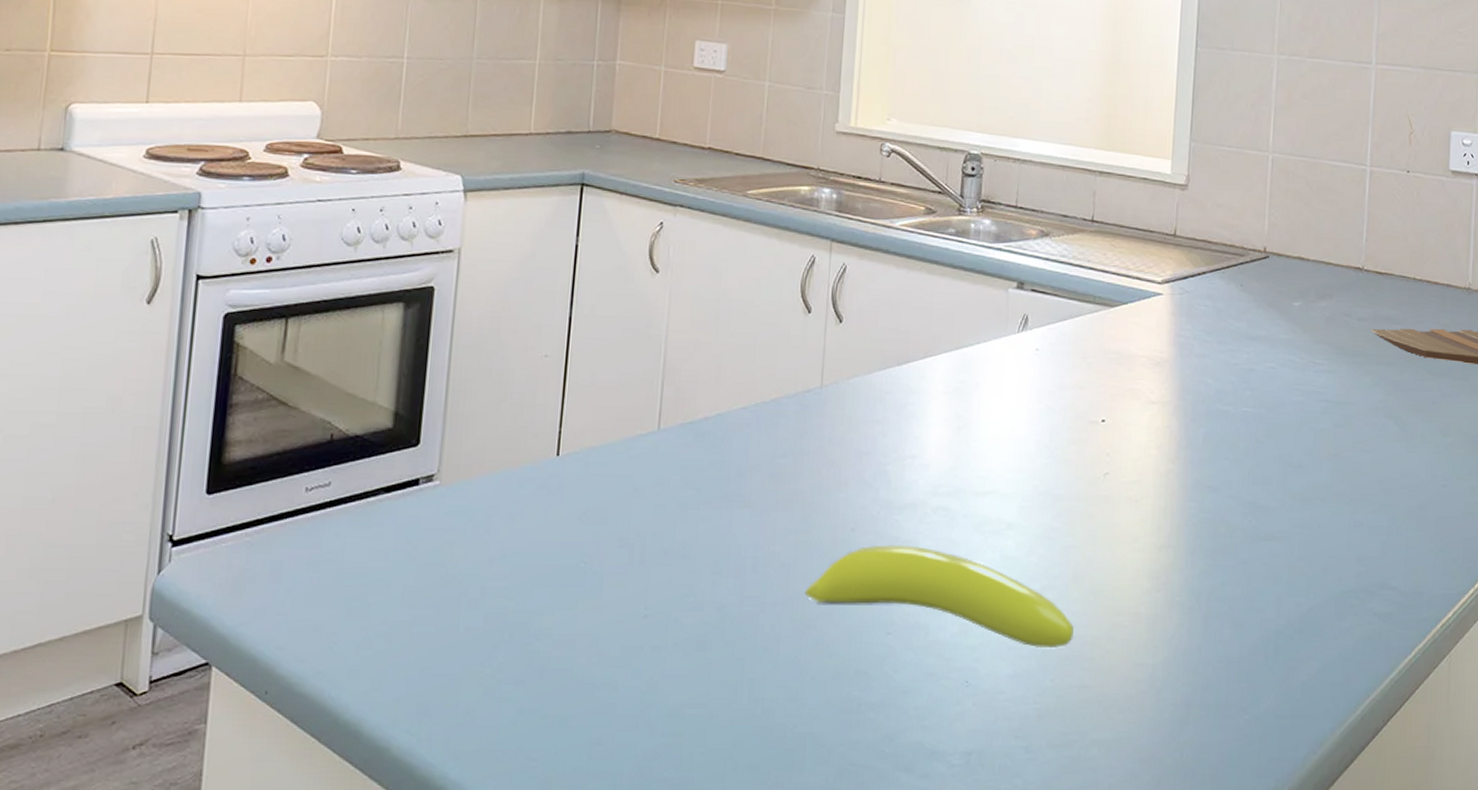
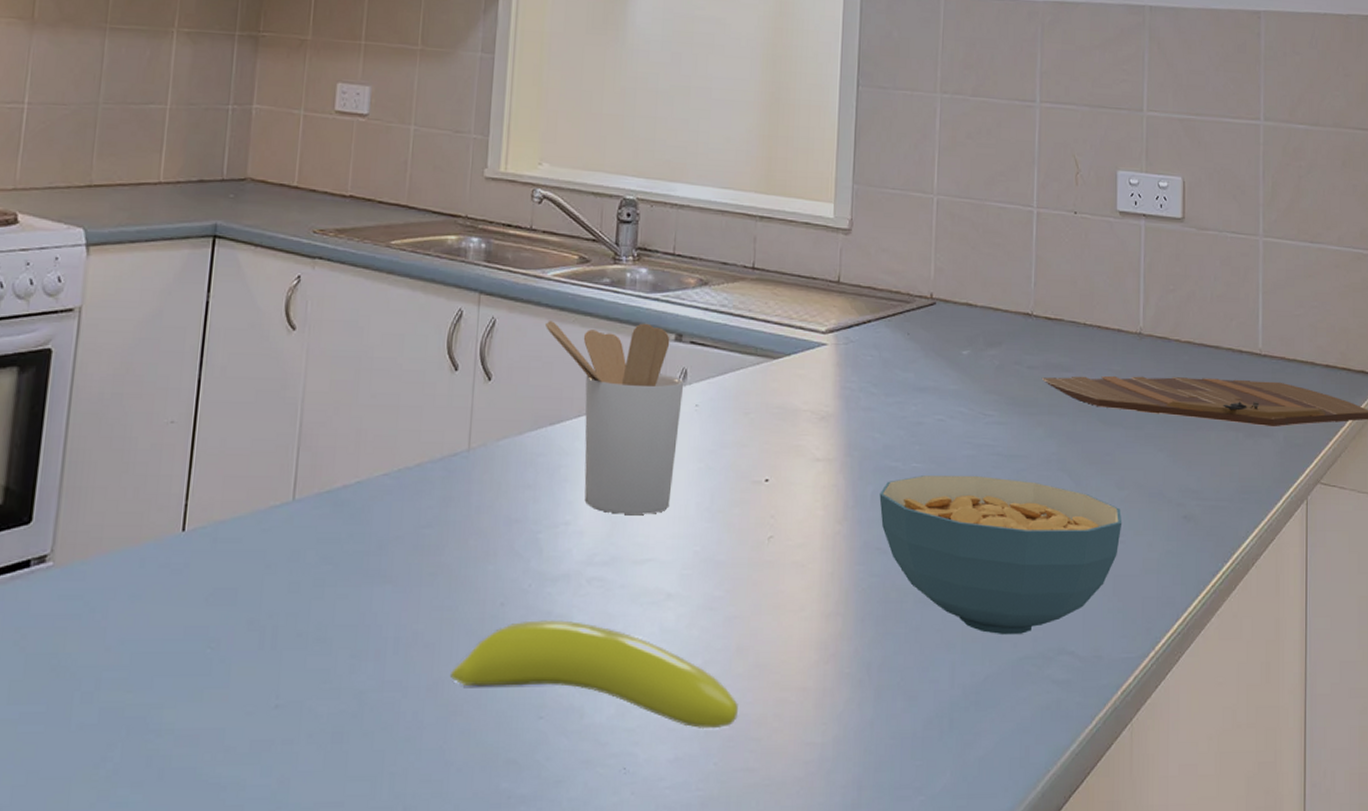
utensil holder: none [893,268,1025,450] -> present [544,321,684,514]
cereal bowl: none [1211,419,1446,569] -> present [879,475,1123,634]

